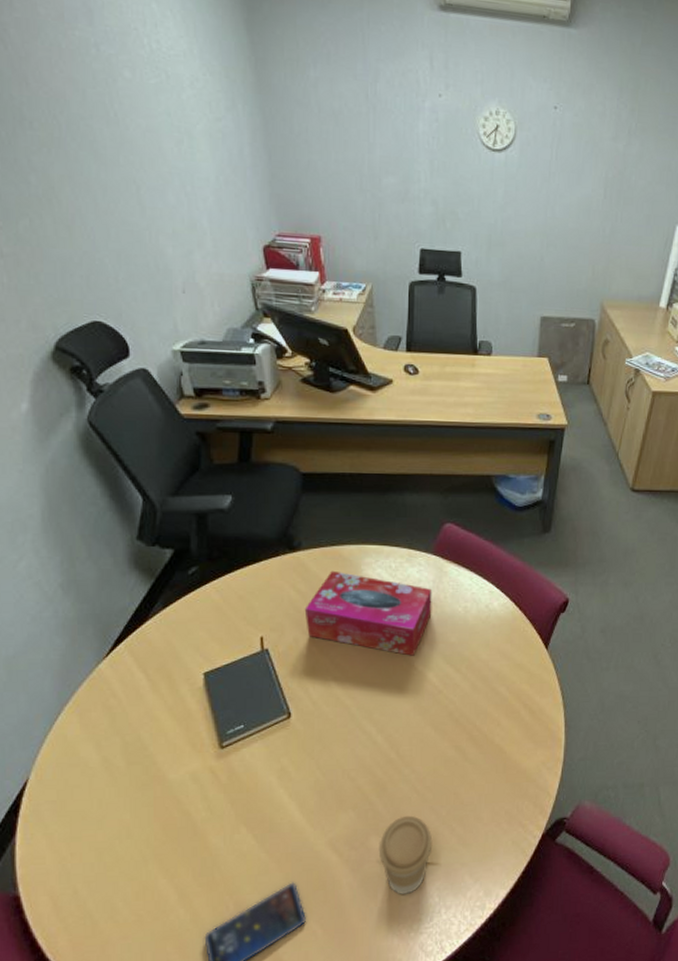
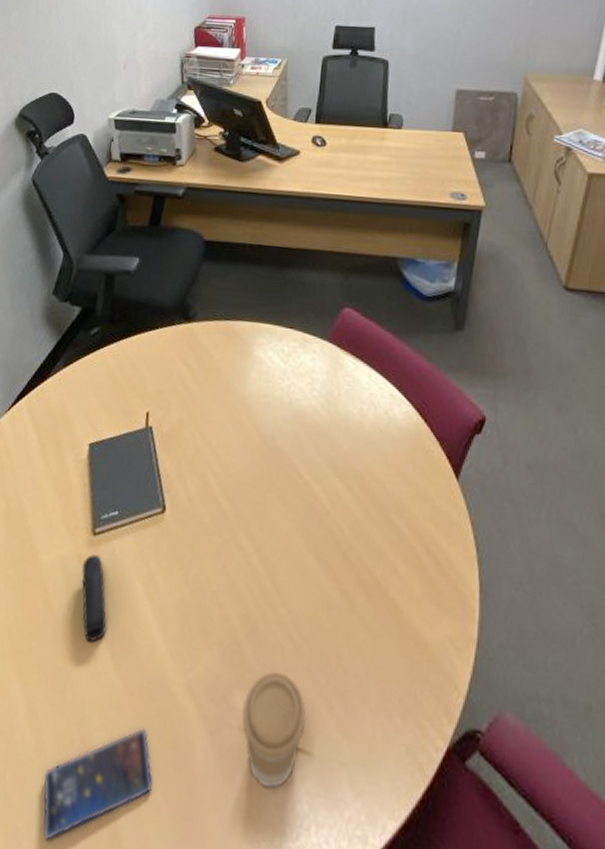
stapler: none [215,764,246,832] -> present [82,554,107,643]
tissue box: present [304,570,432,656] -> none [191,347,326,461]

